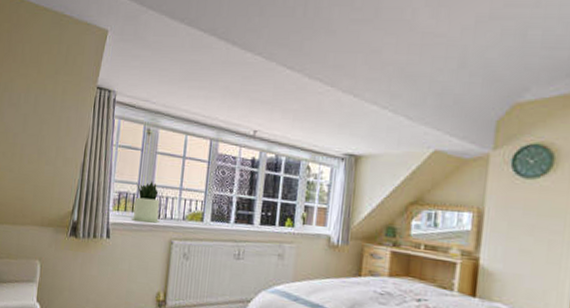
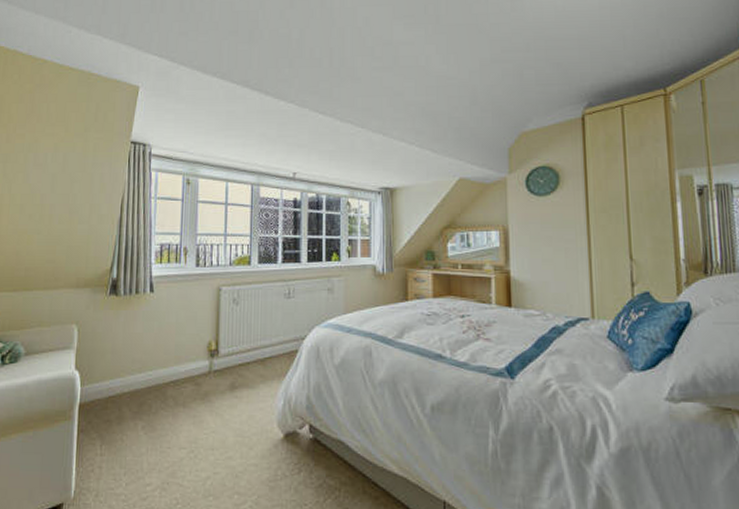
planter: present [131,181,160,224] -> none [175,230,206,273]

